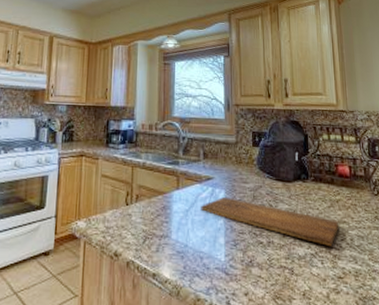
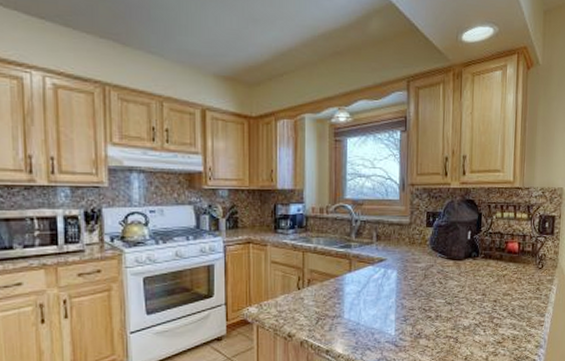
cutting board: present [201,196,339,246] -> none [373,276,504,316]

